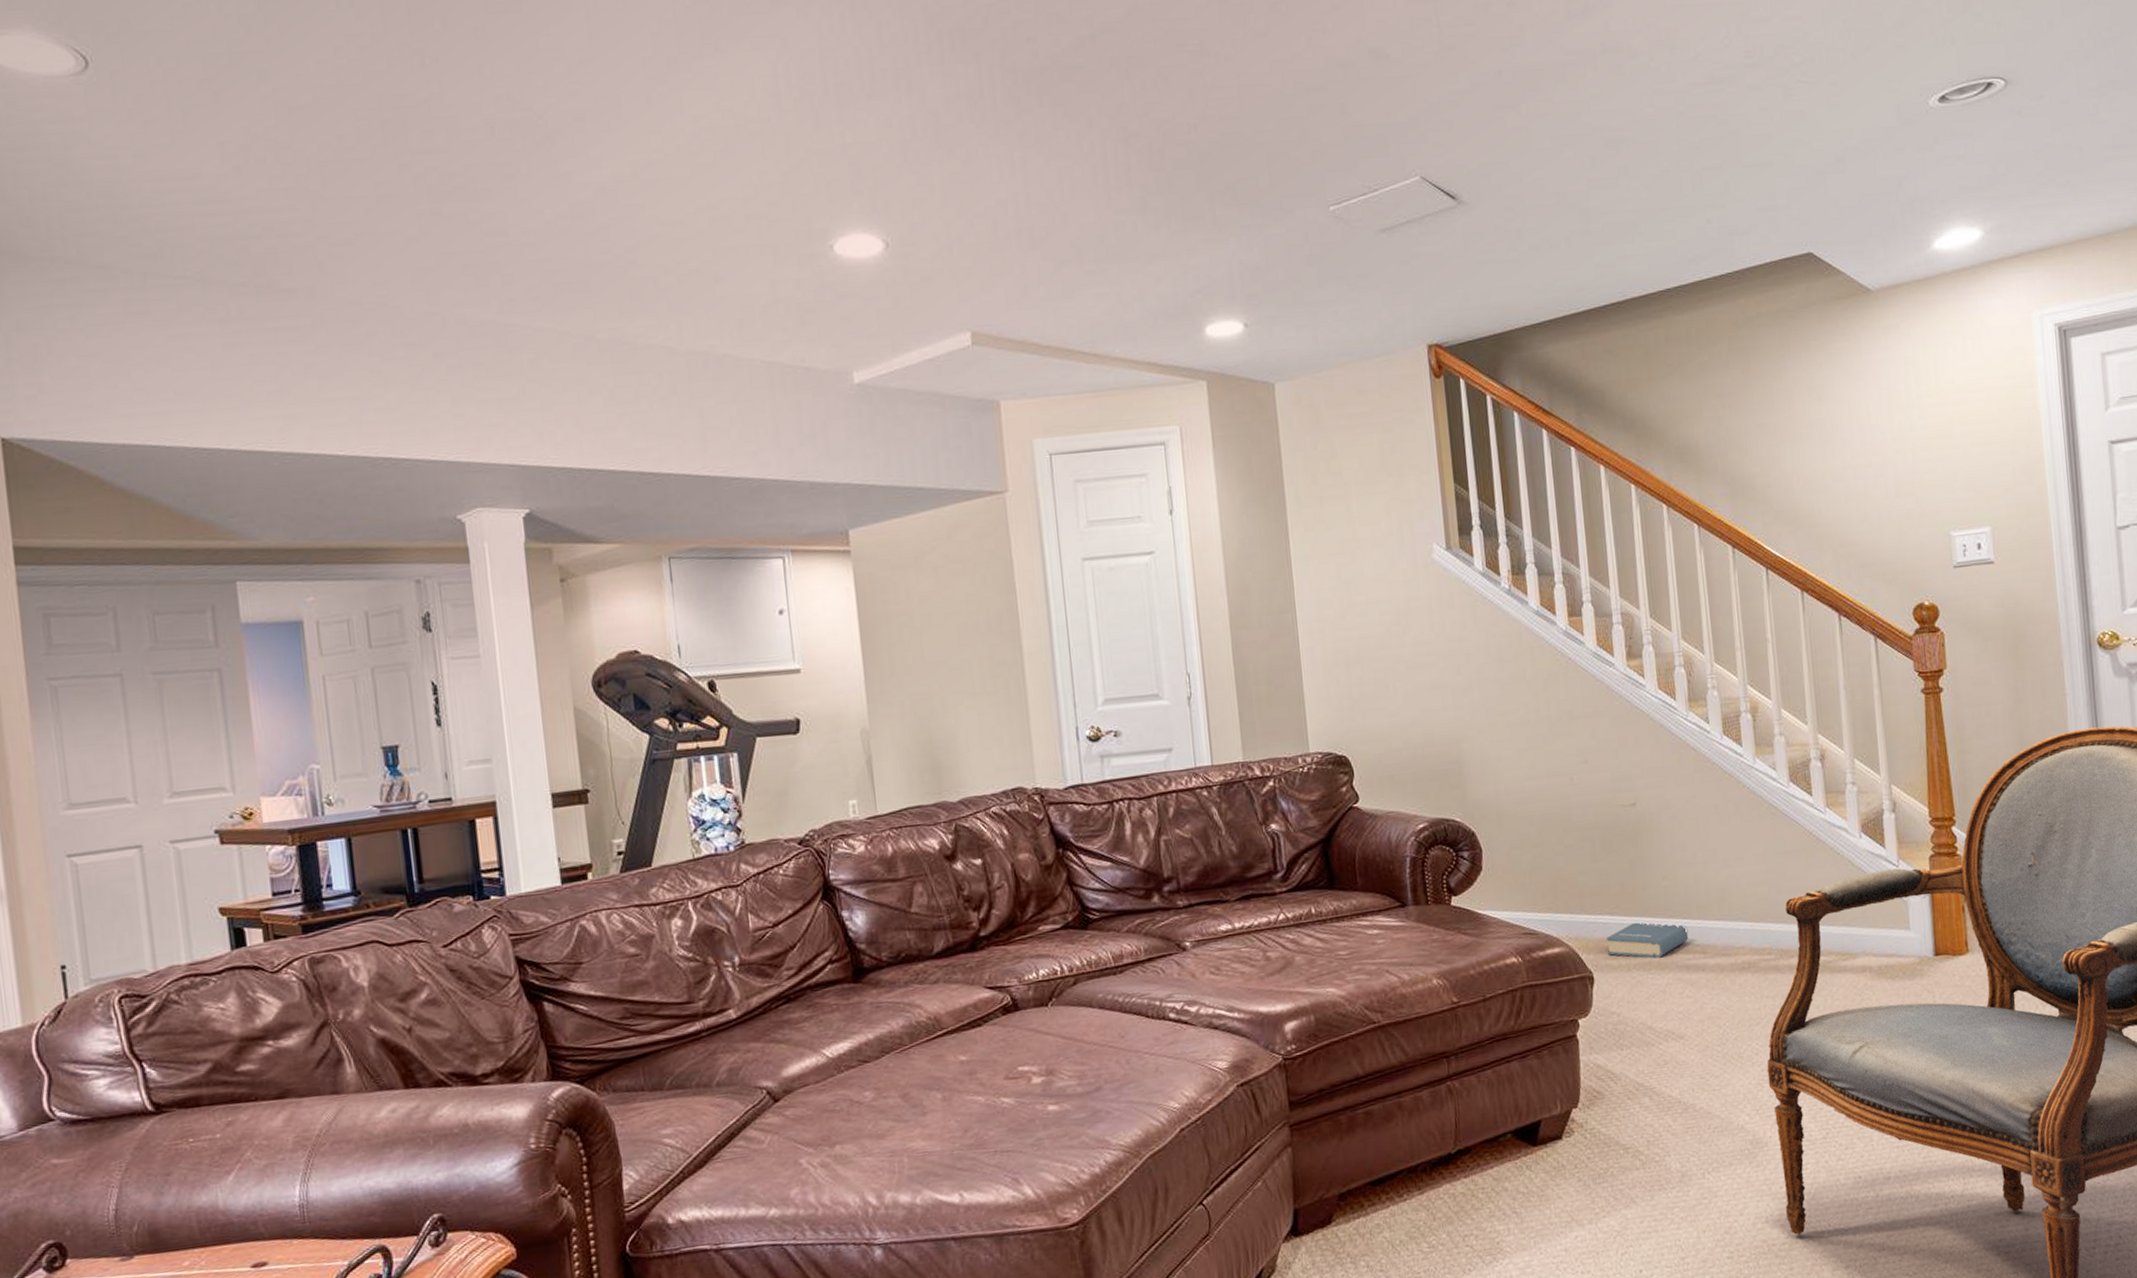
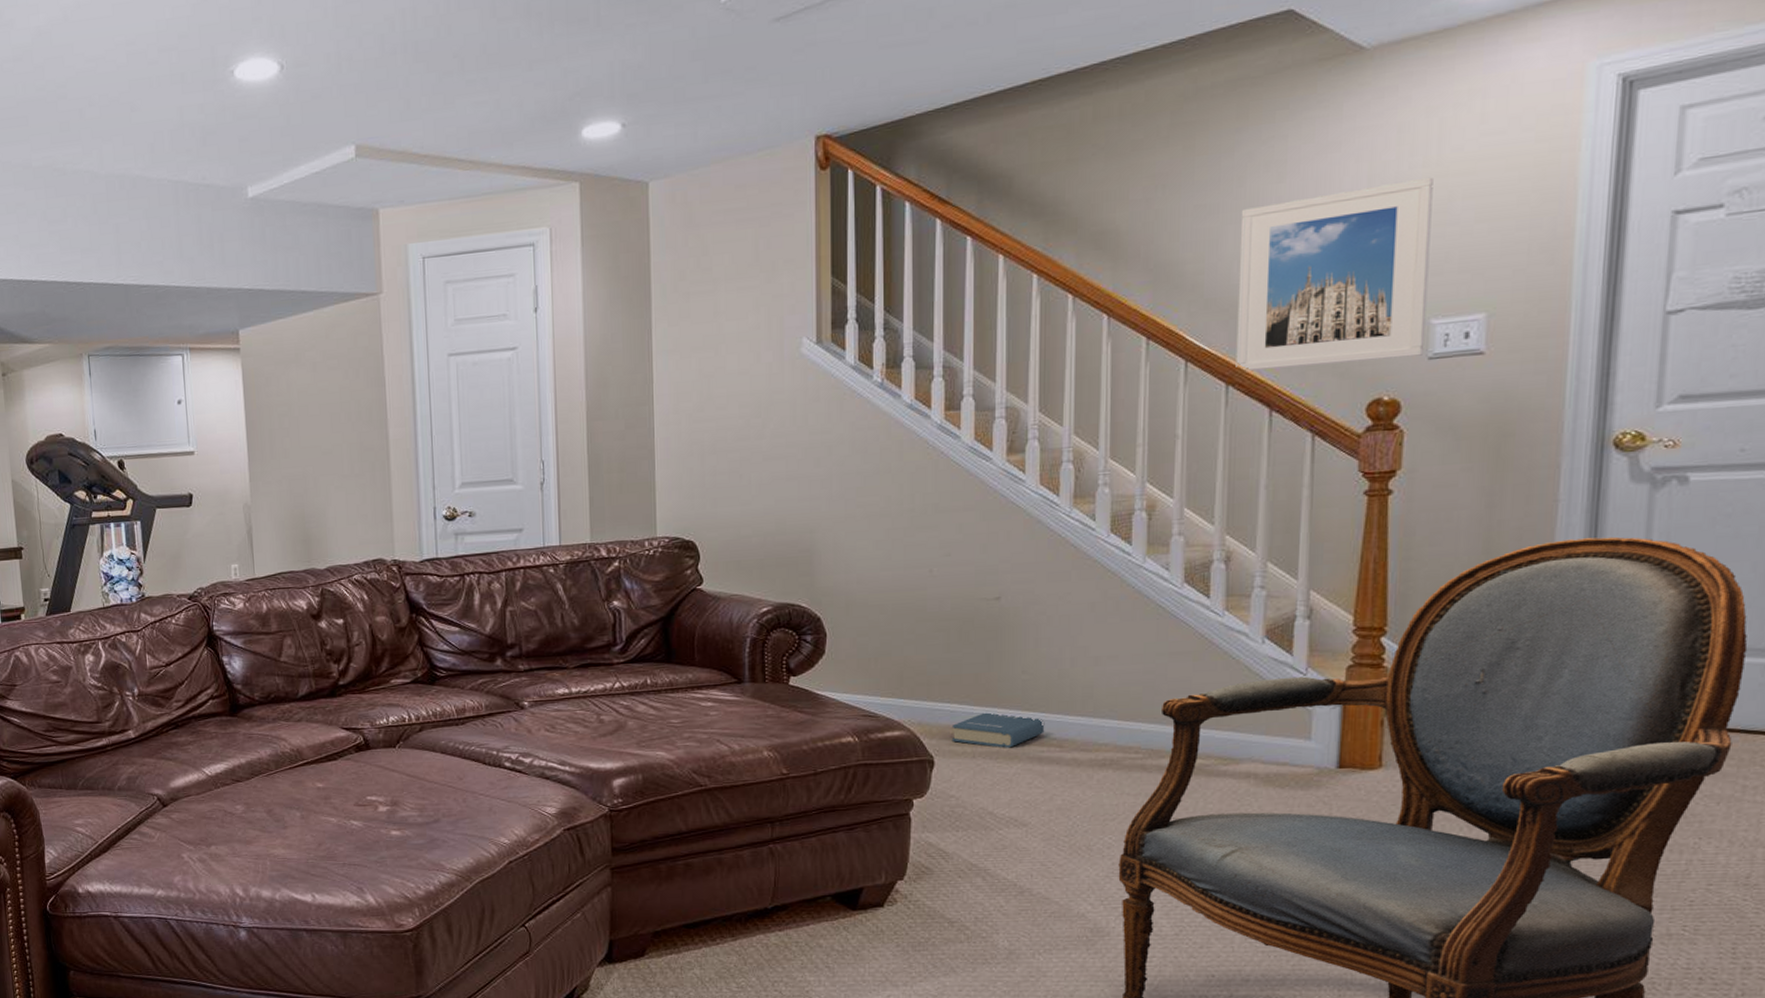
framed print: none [1794,405,1950,578] -> present [1236,177,1434,370]

